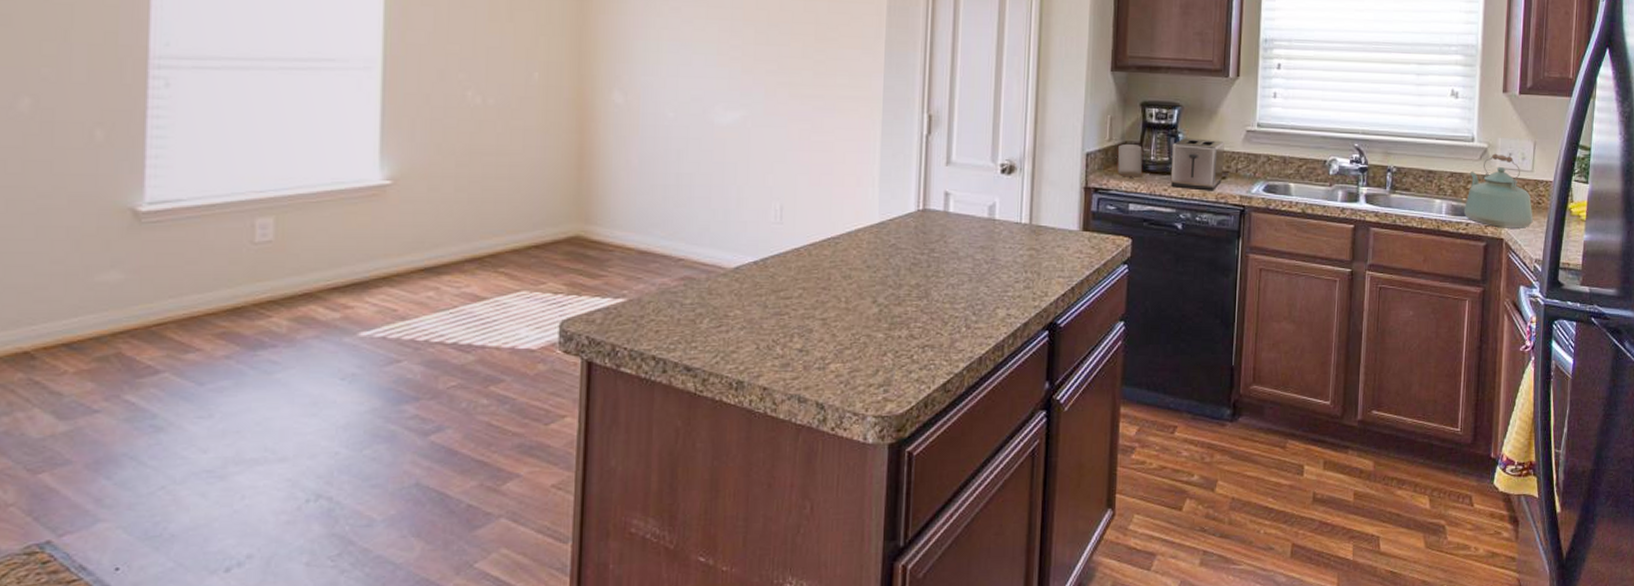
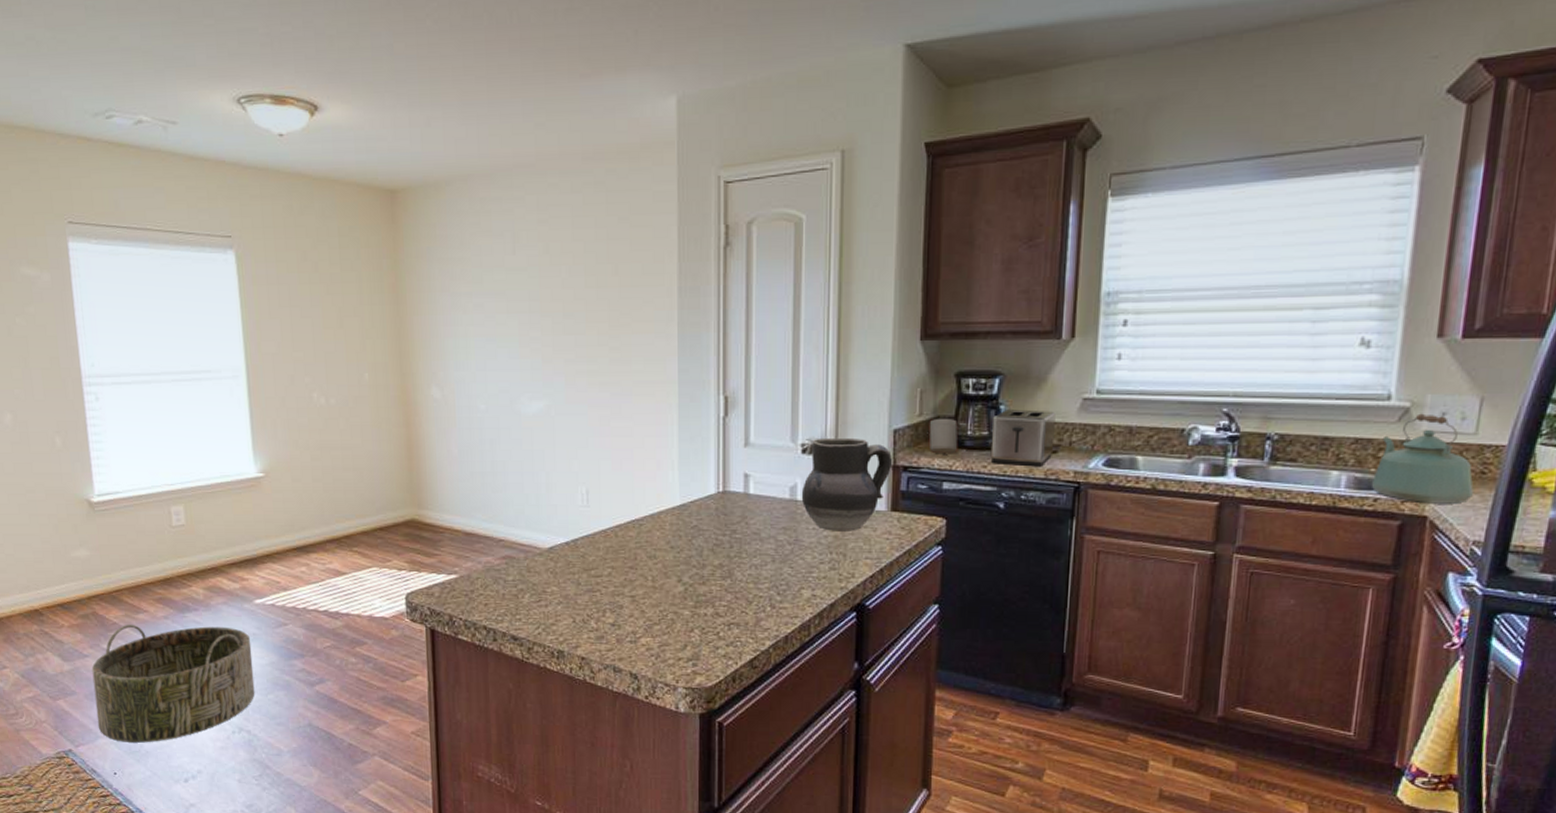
basket: none [99,366,348,525] -> present [91,625,255,743]
ceramic jug: none [999,158,1084,250] -> present [801,437,892,531]

